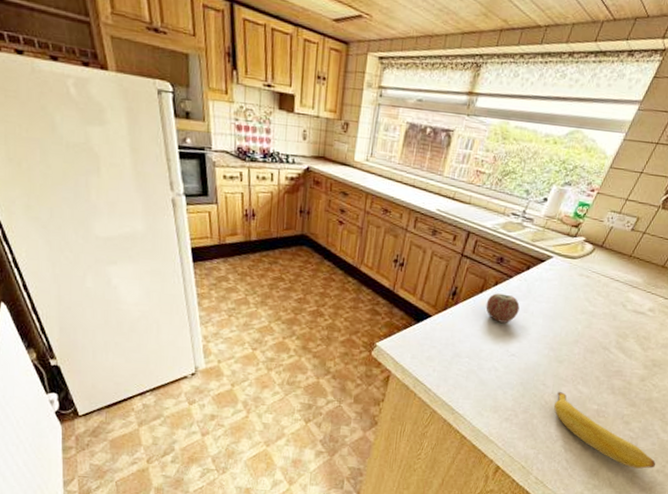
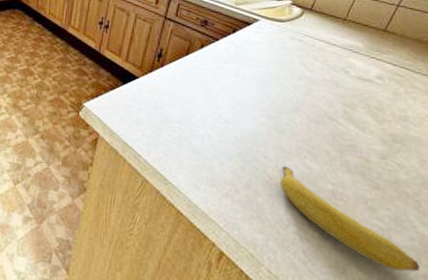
apple: present [486,293,520,323] -> none [193,56,229,87]

